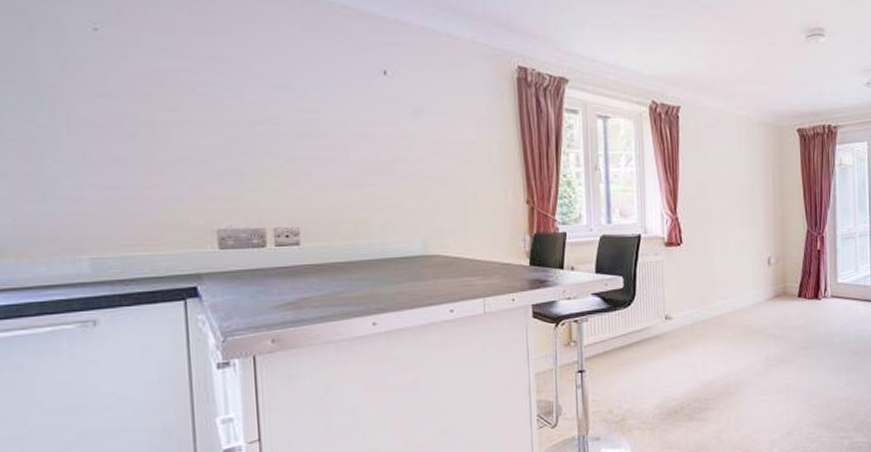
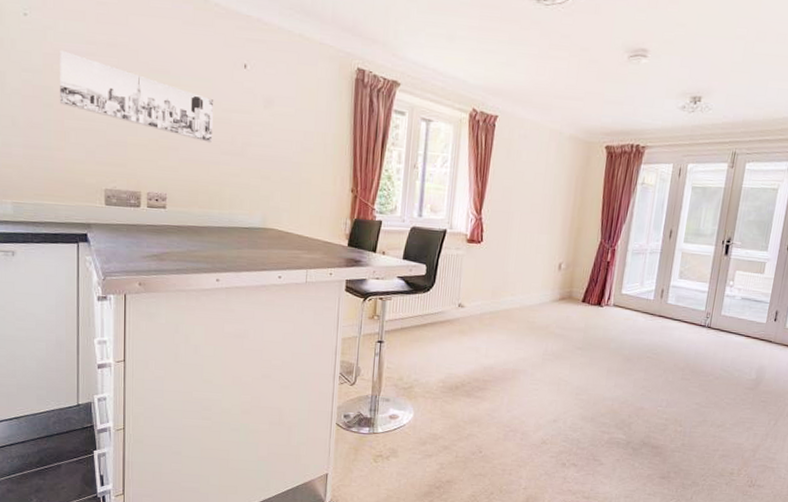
wall art: none [145,68,352,164] -> present [59,50,214,144]

